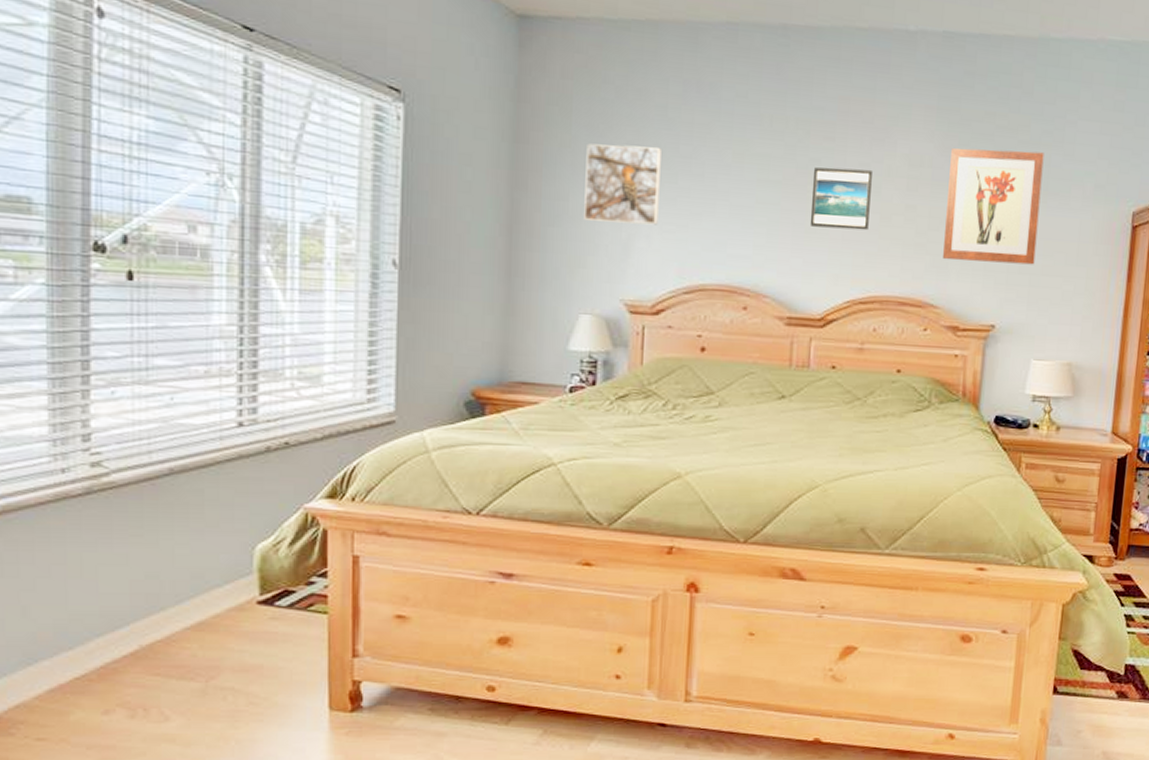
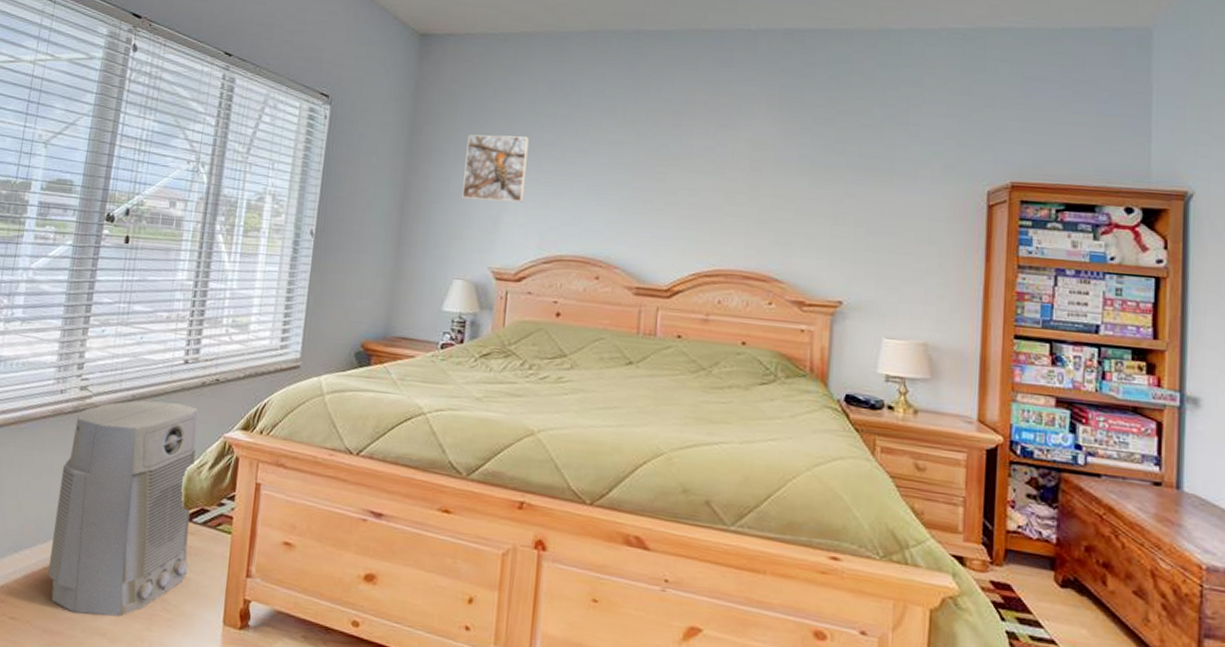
air purifier: none [80,473,275,723] -> present [47,400,198,617]
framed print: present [809,167,872,231] -> none [658,151,717,208]
wall art: present [943,148,1044,265] -> none [787,132,888,243]

